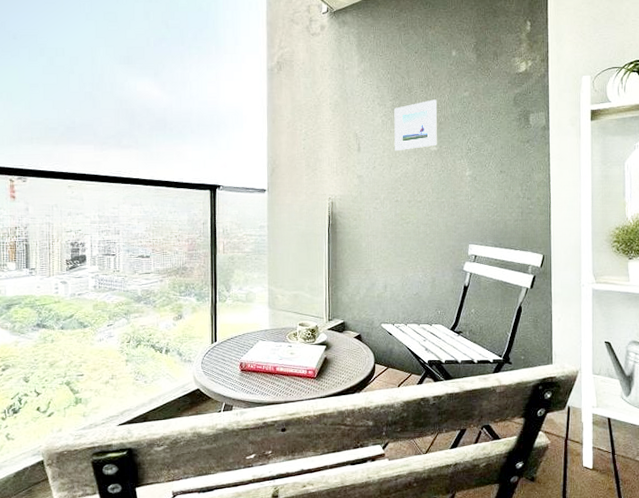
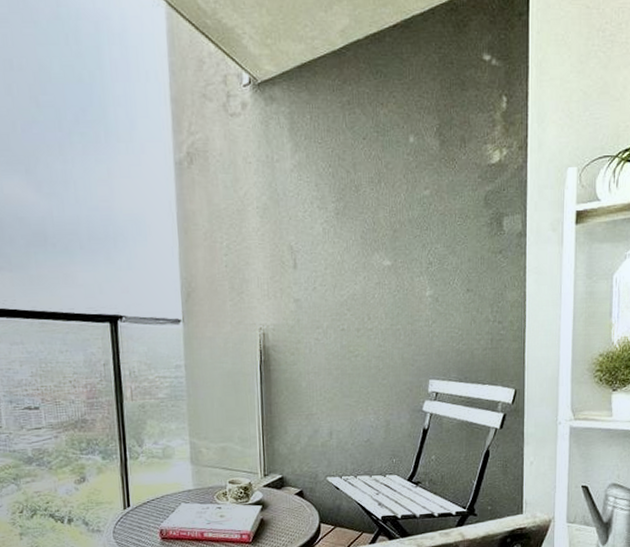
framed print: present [394,99,438,151] -> none [337,200,392,268]

